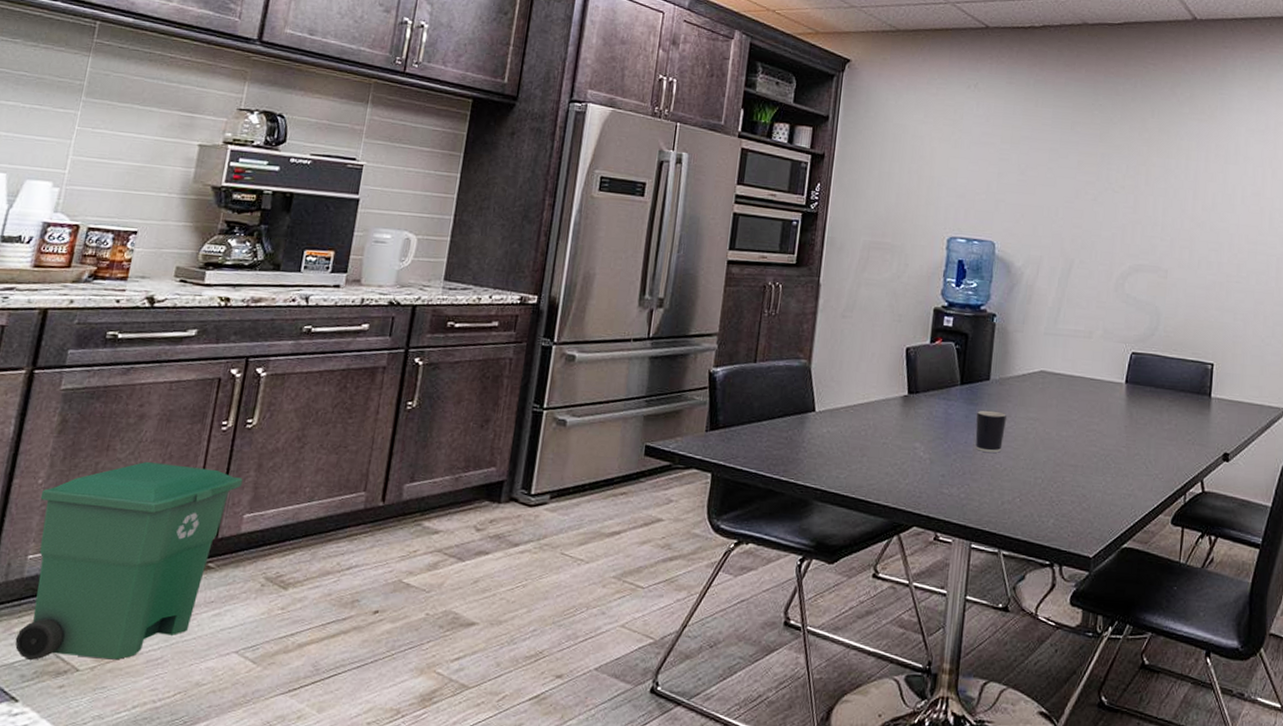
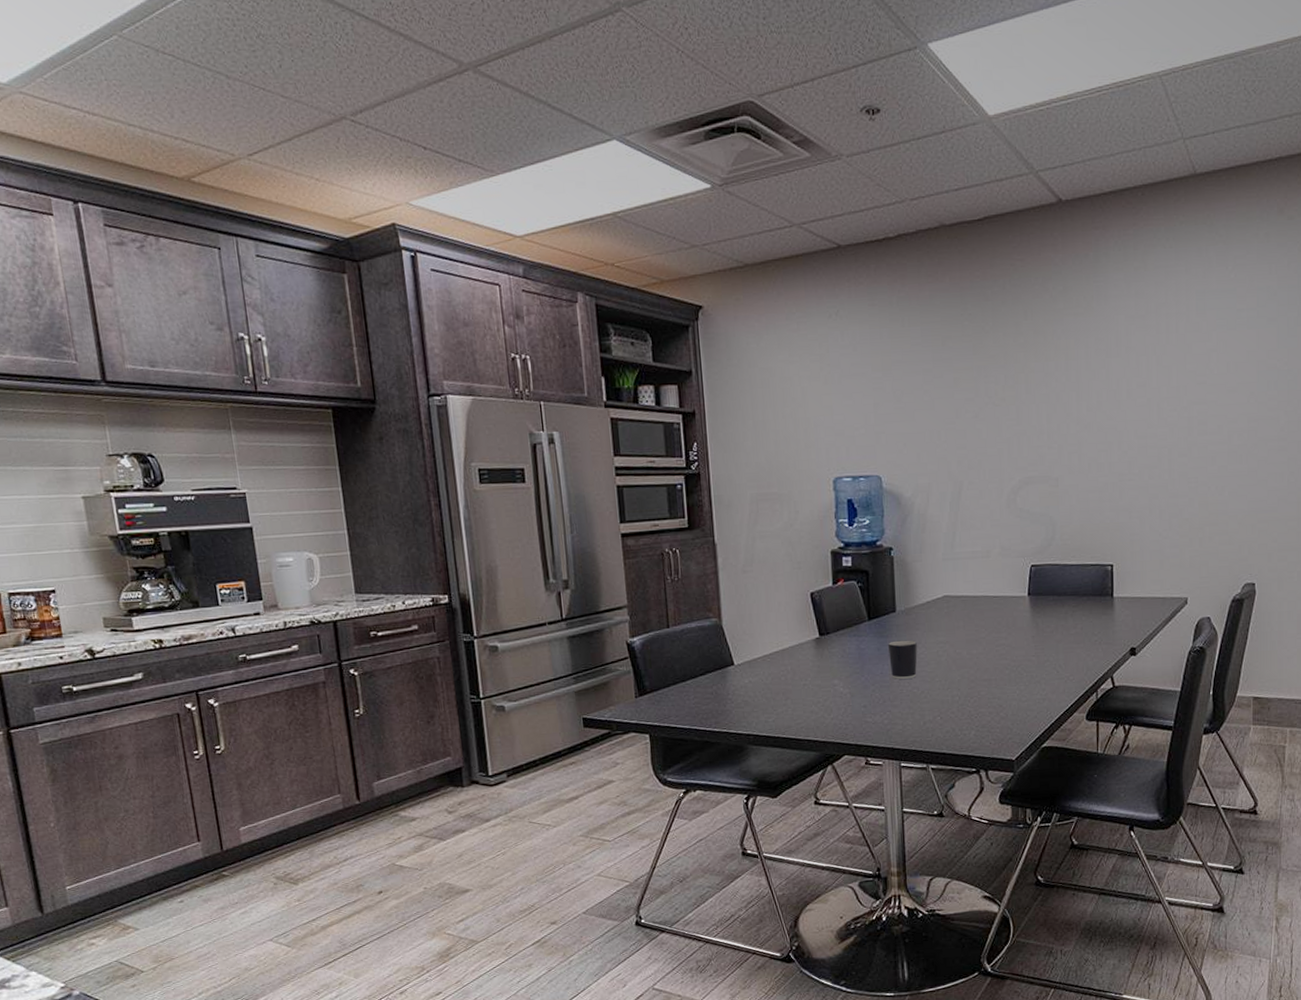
recycling bin: present [15,461,243,660] -> none [57,793,229,969]

